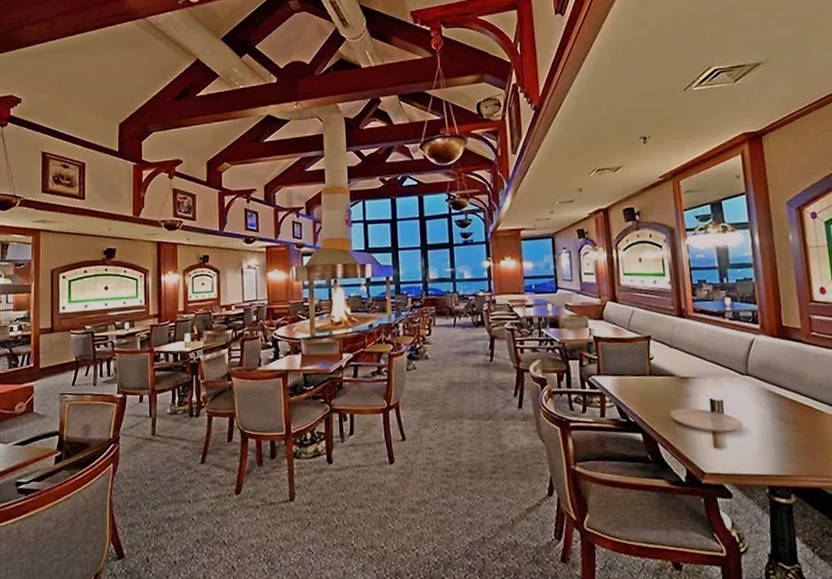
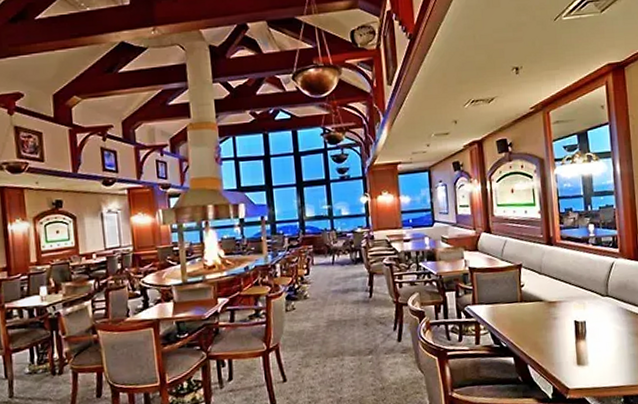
plate: present [670,408,743,433] -> none [538,330,603,351]

